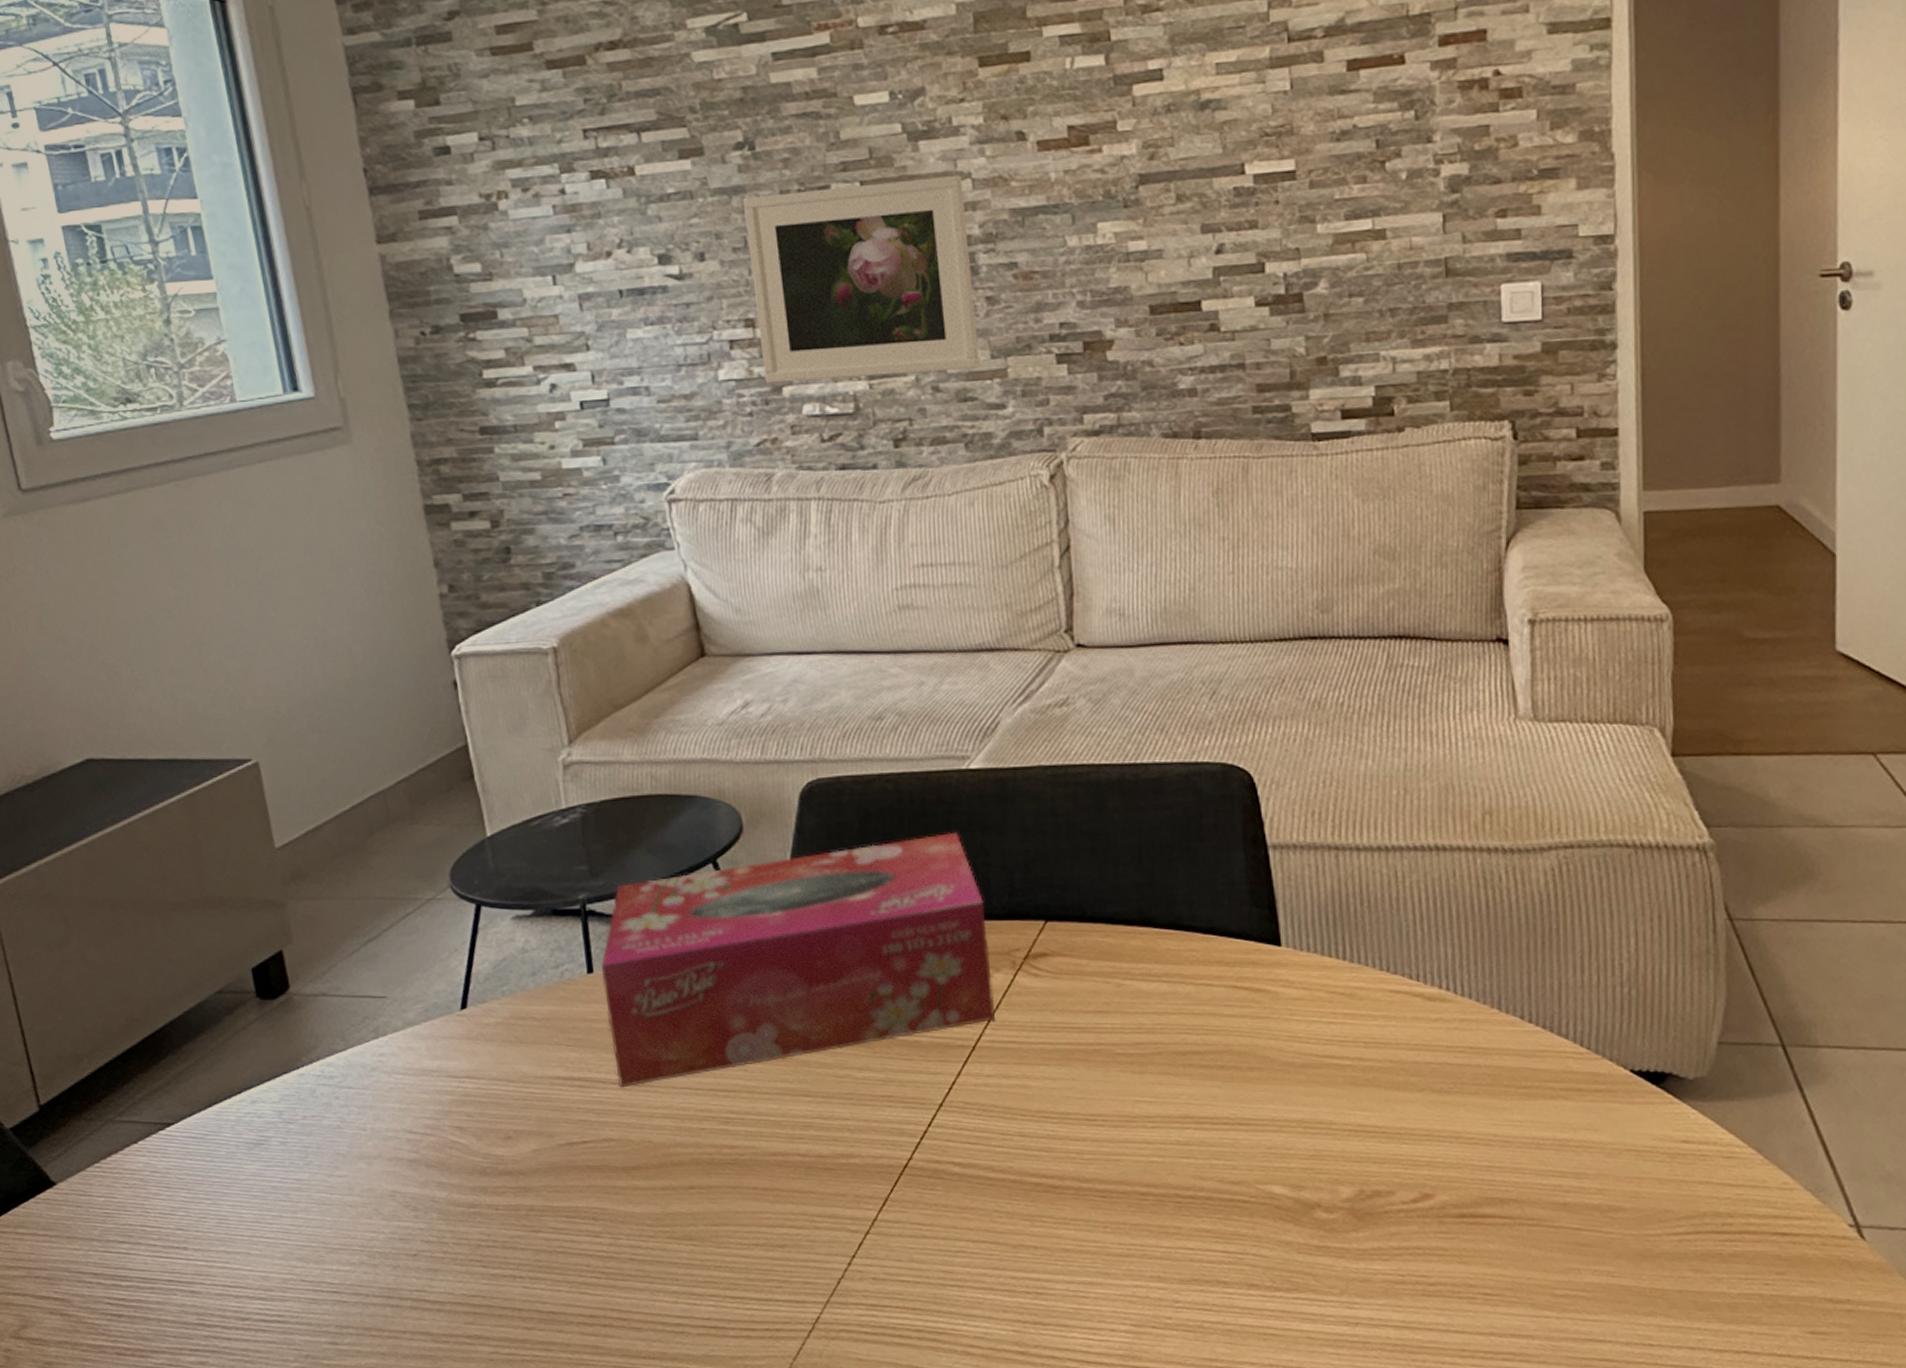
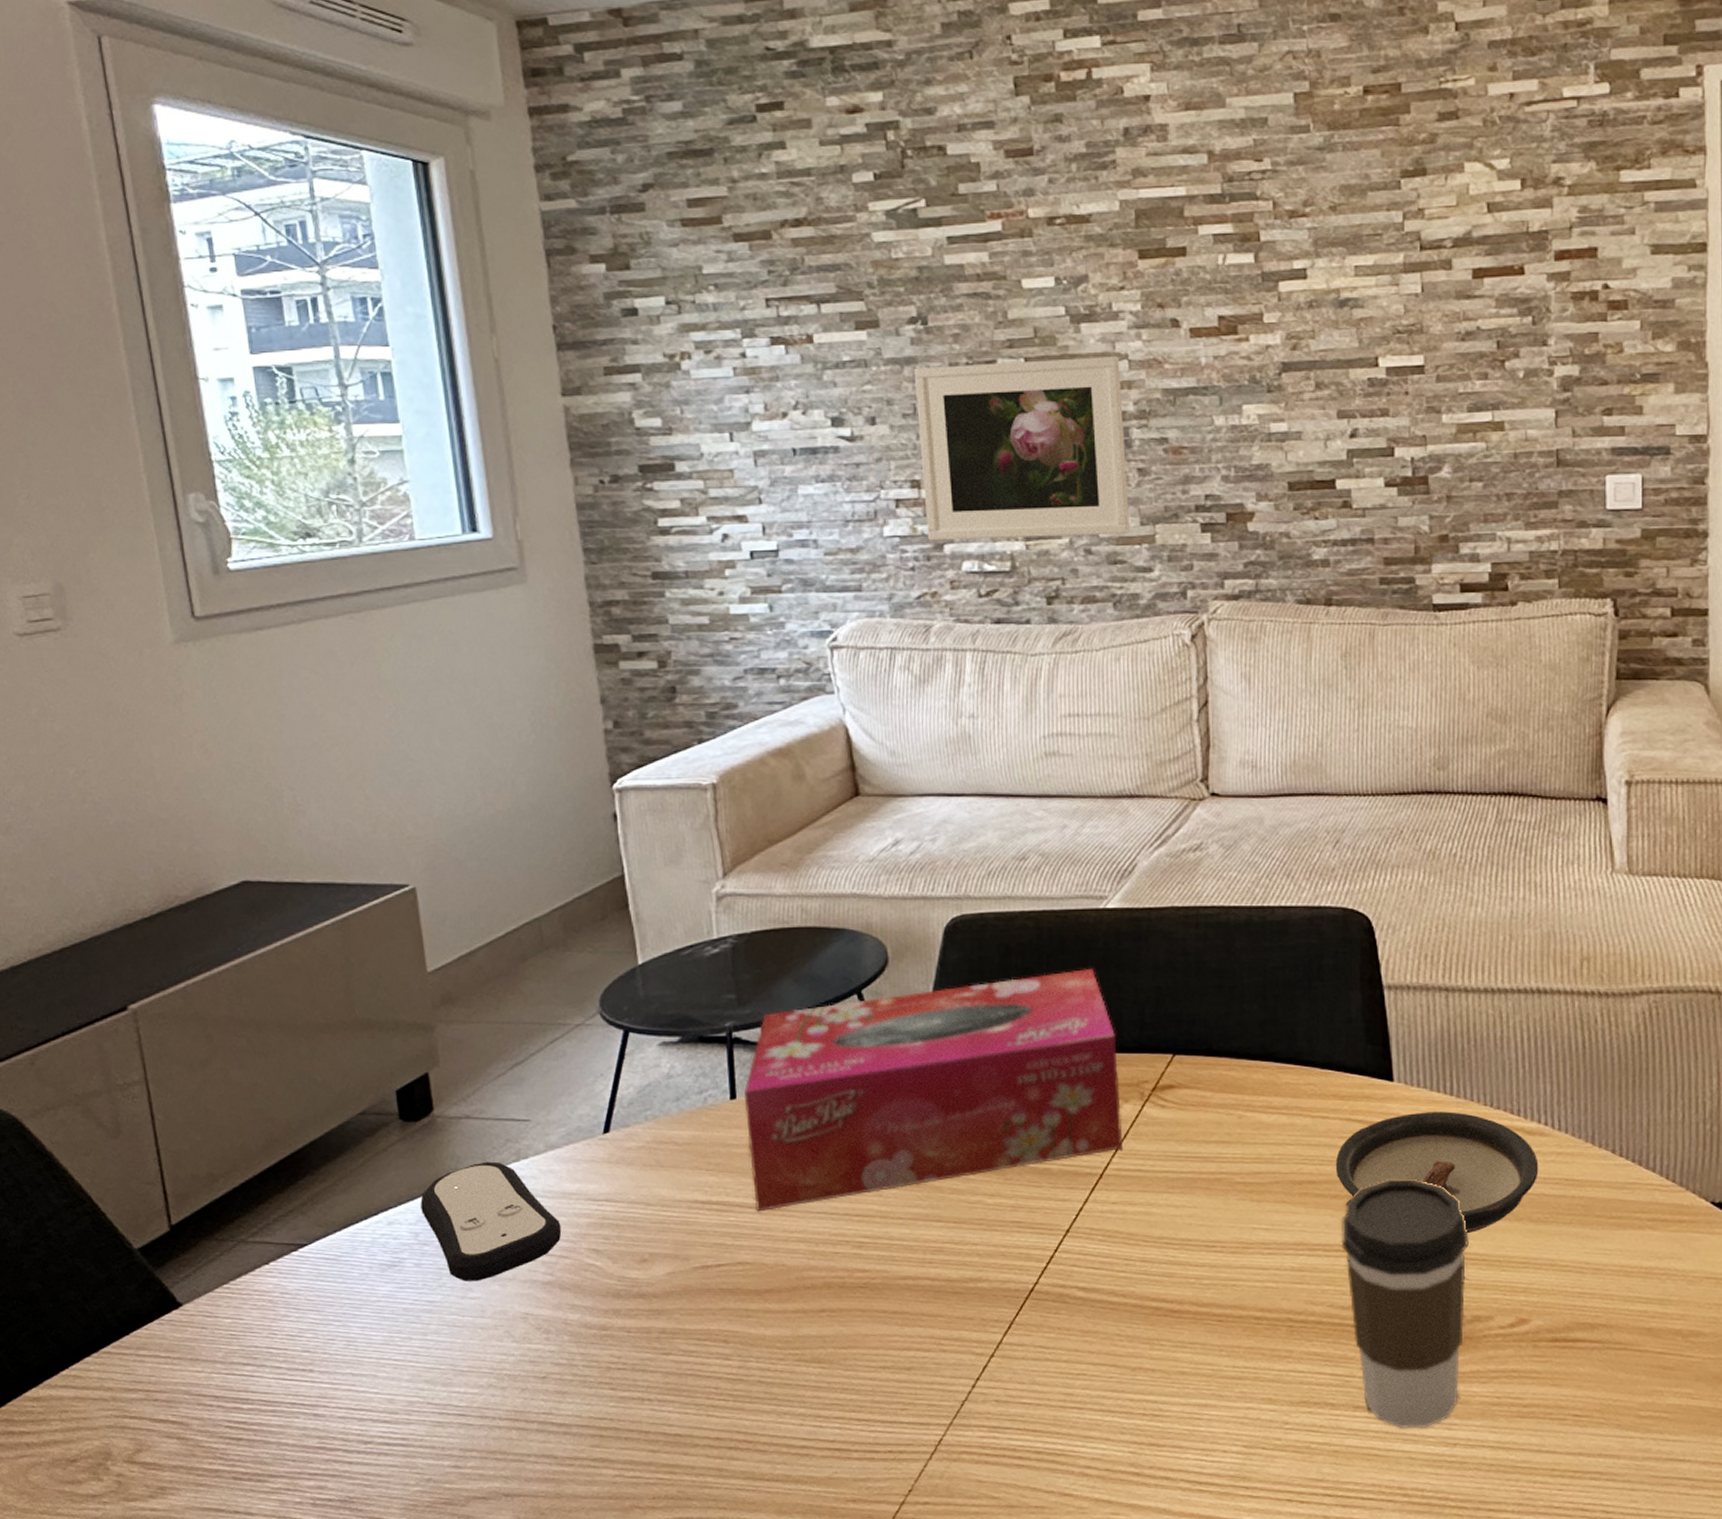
remote control: none [282,1039,425,1159] -> present [420,1161,562,1281]
saucer: none [1221,977,1441,1106] -> present [1335,1111,1539,1234]
coffee cup: none [1229,1047,1366,1308] -> present [1342,1178,1469,1429]

